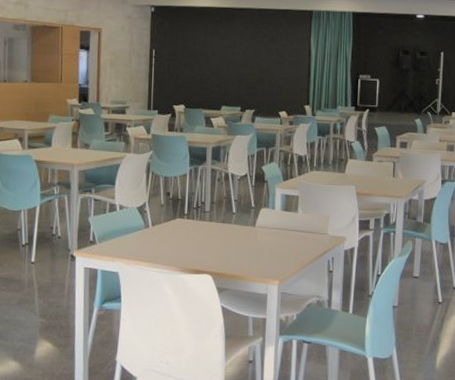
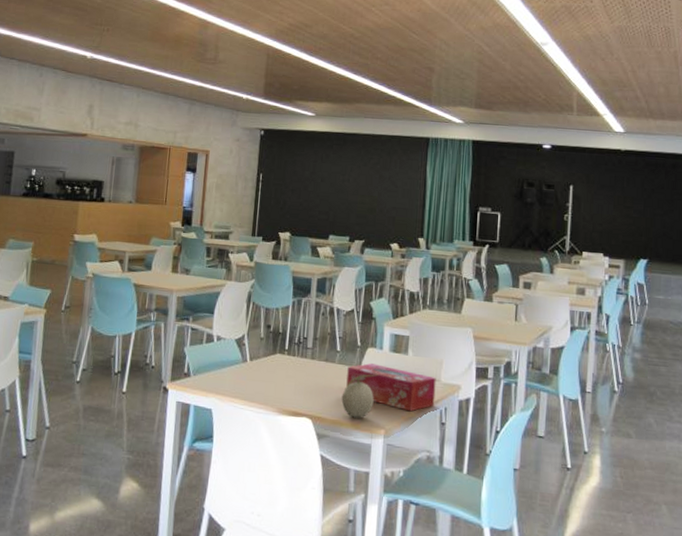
fruit: none [239,231,271,272] -> present [341,374,378,418]
tissue box: none [243,222,324,263] -> present [346,363,436,412]

